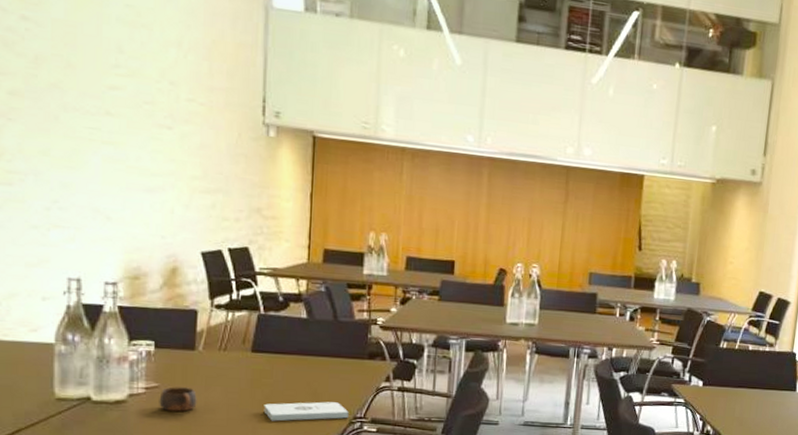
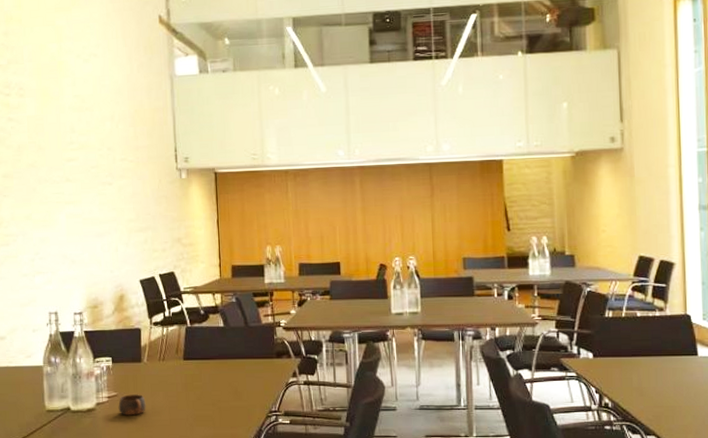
notepad: present [263,401,349,421] -> none [197,399,265,419]

